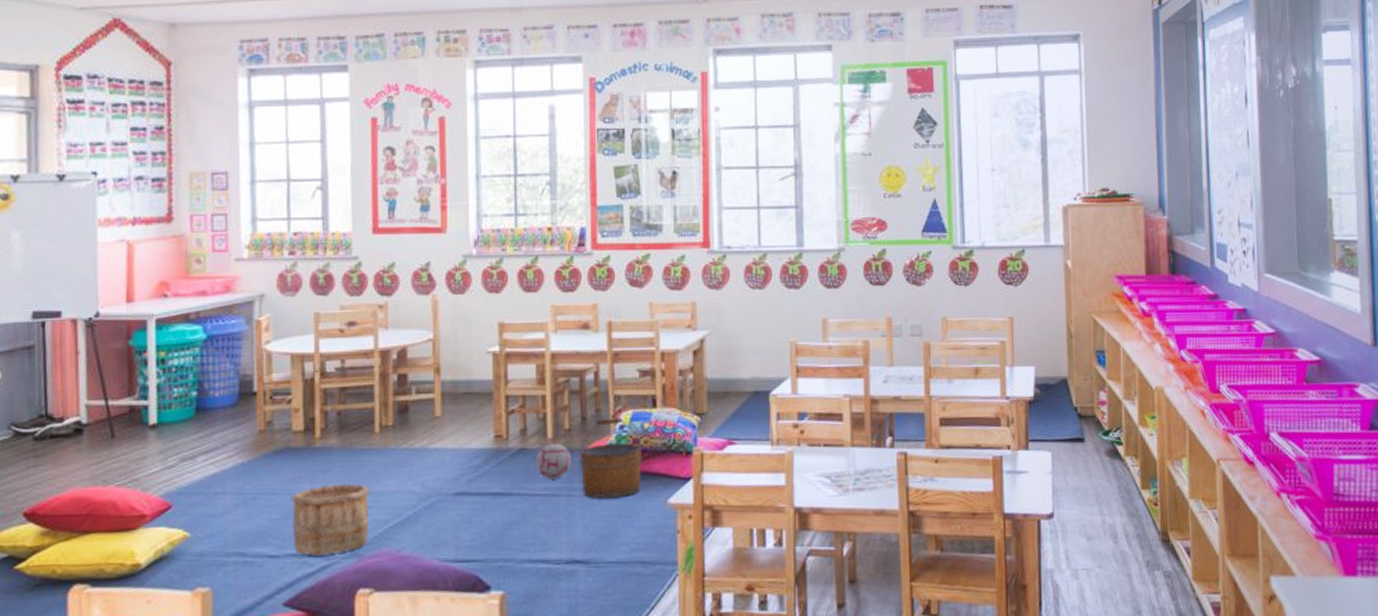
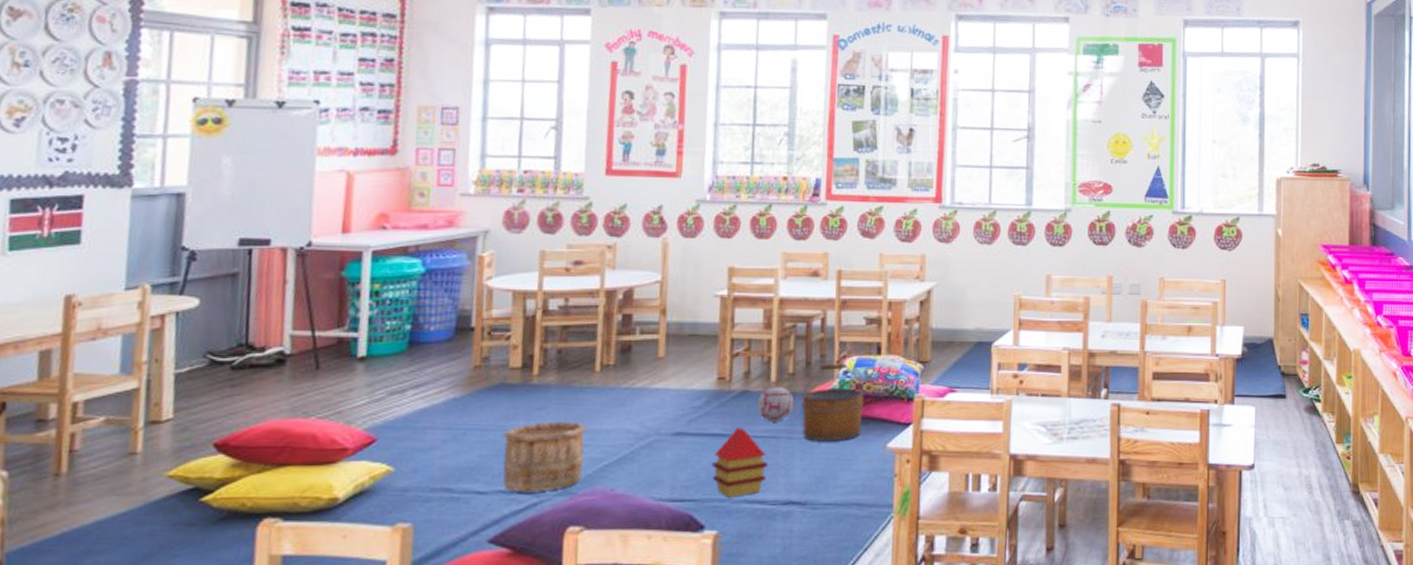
toy house: none [494,486,550,557] -> present [711,427,768,498]

